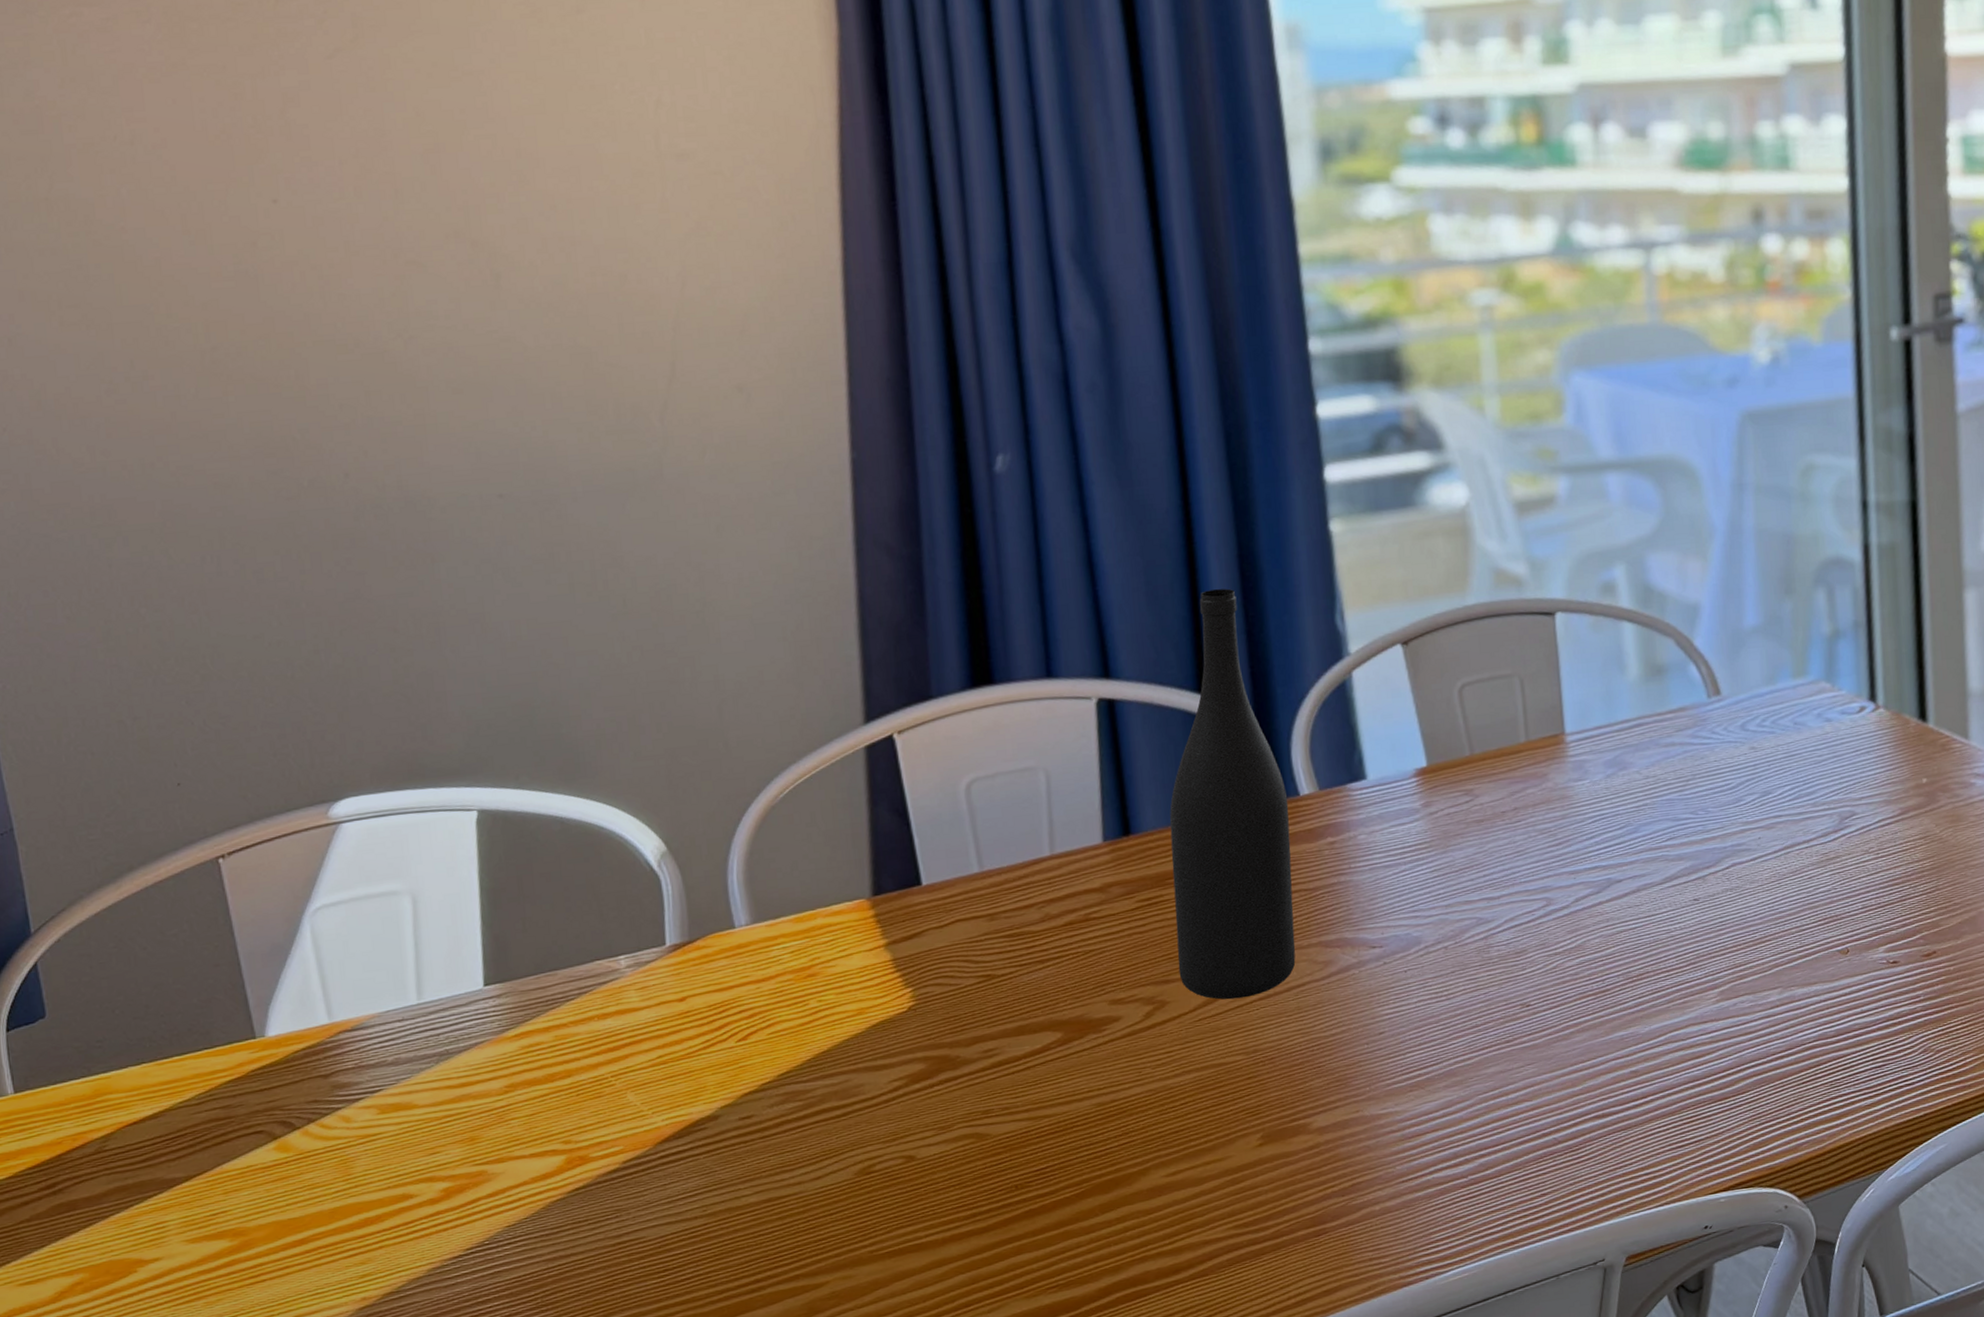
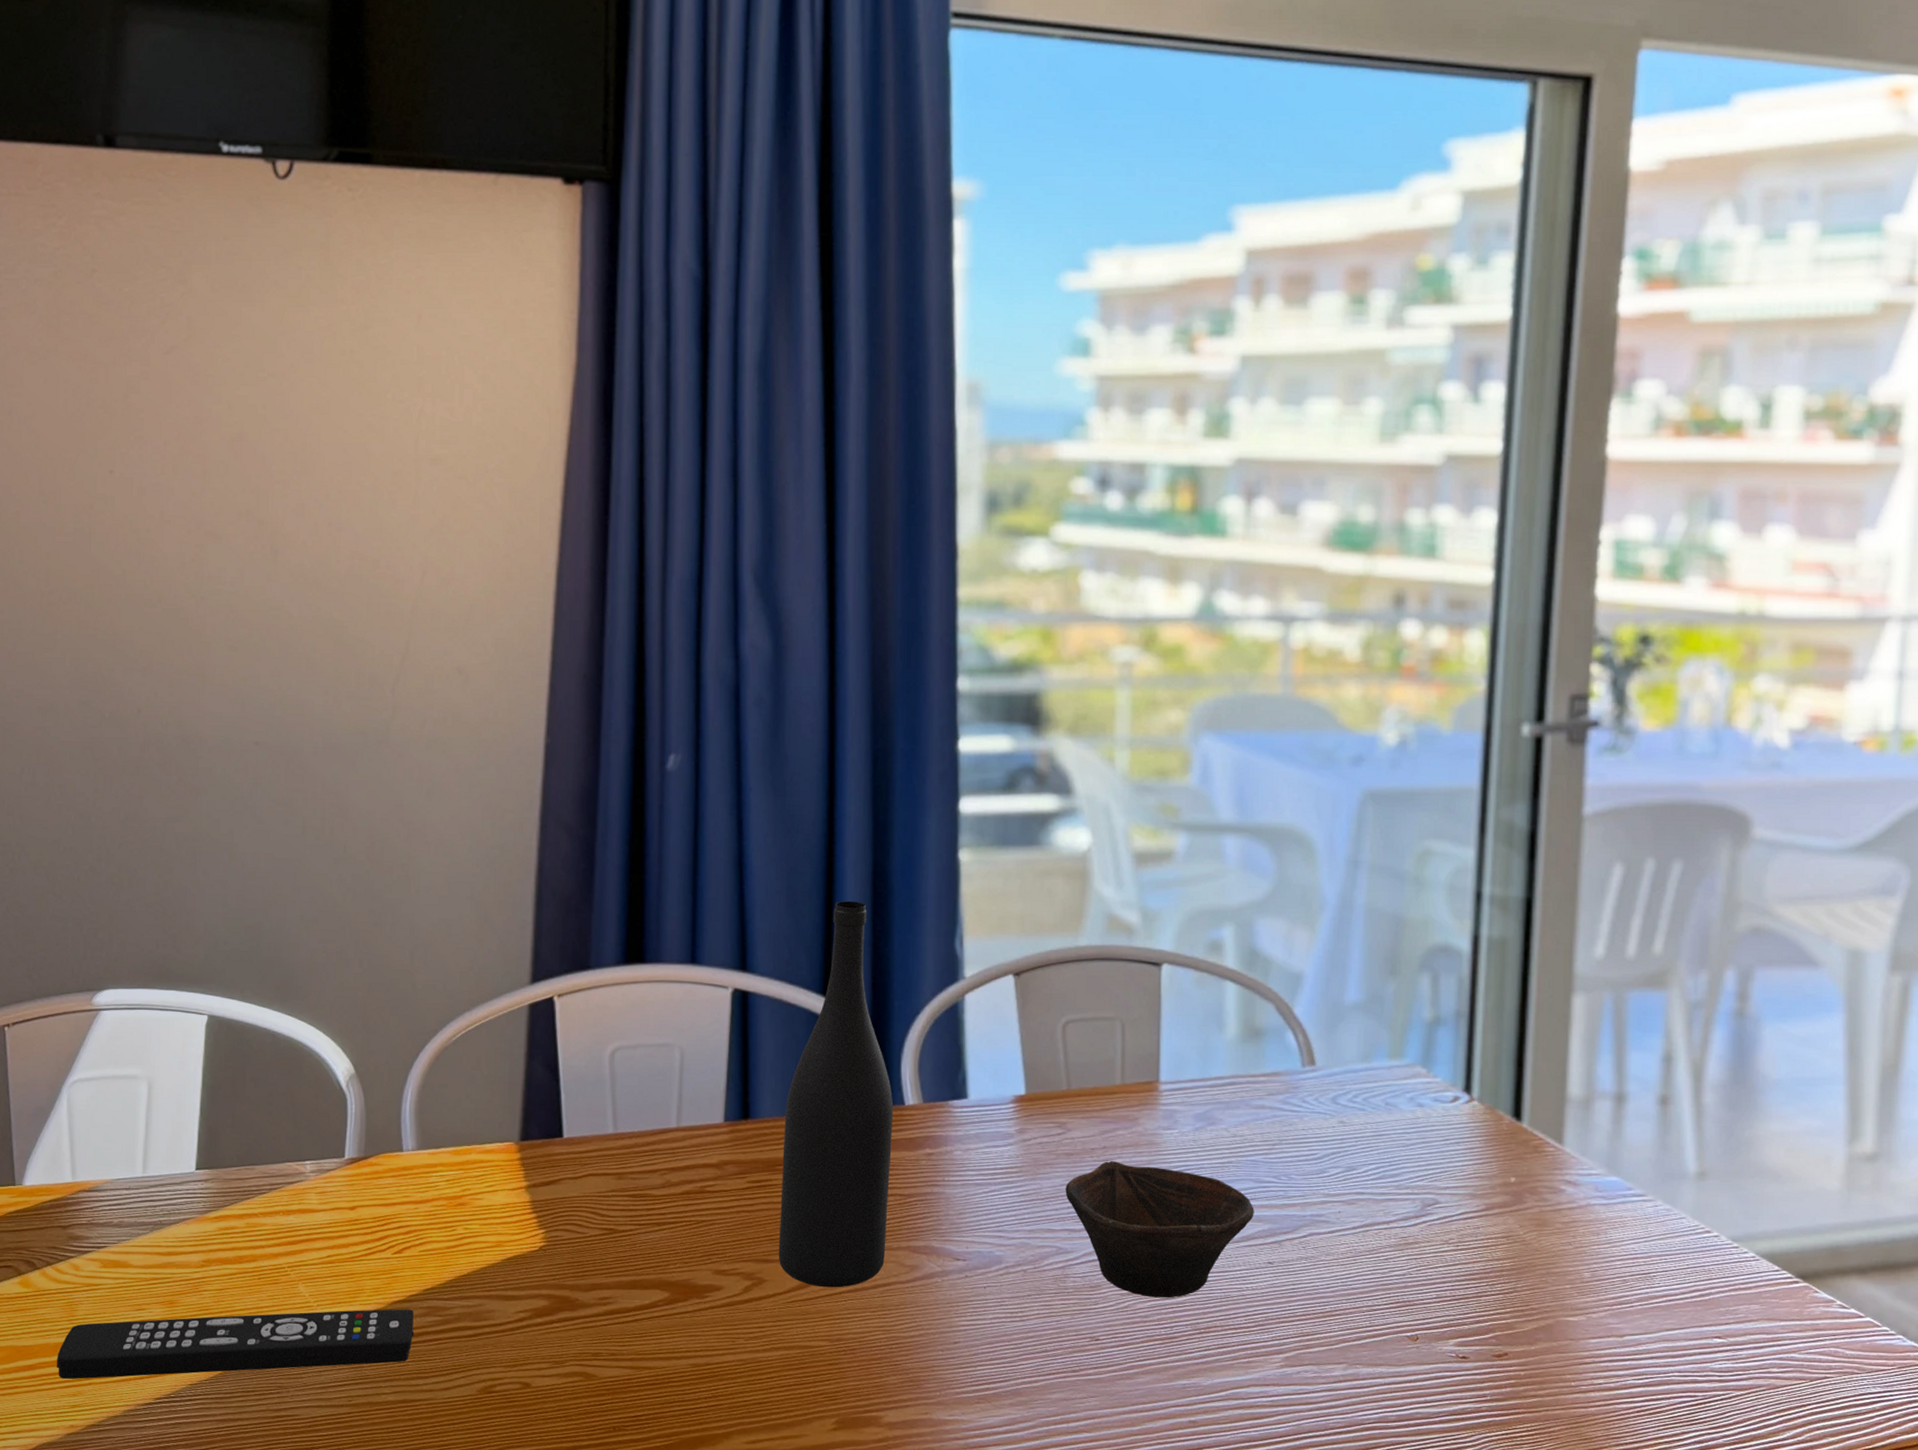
remote control: none [335,1099,773,1249] -> present [57,1309,414,1380]
bowl: none [1479,820,1675,954] -> present [1065,1161,1254,1298]

